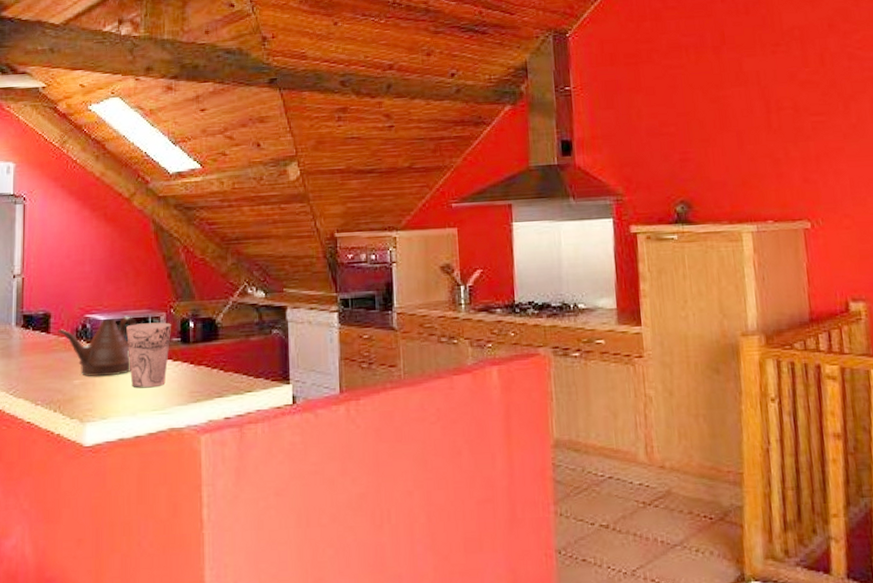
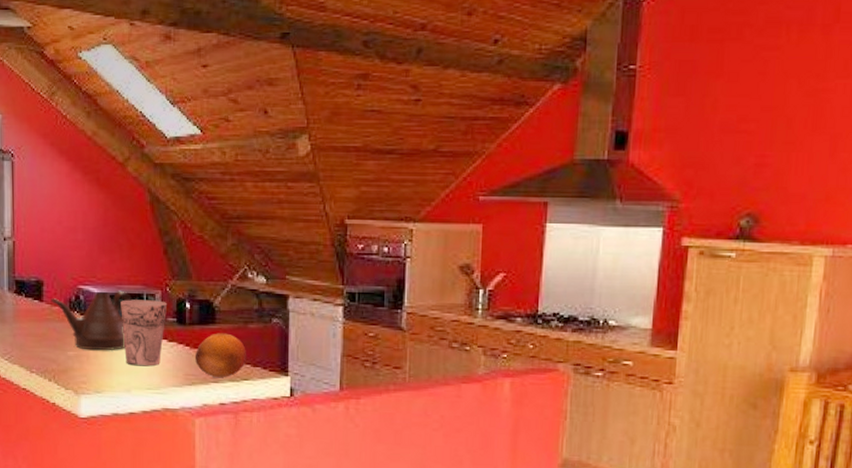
fruit: none [200,348,250,392] -> present [196,333,247,377]

